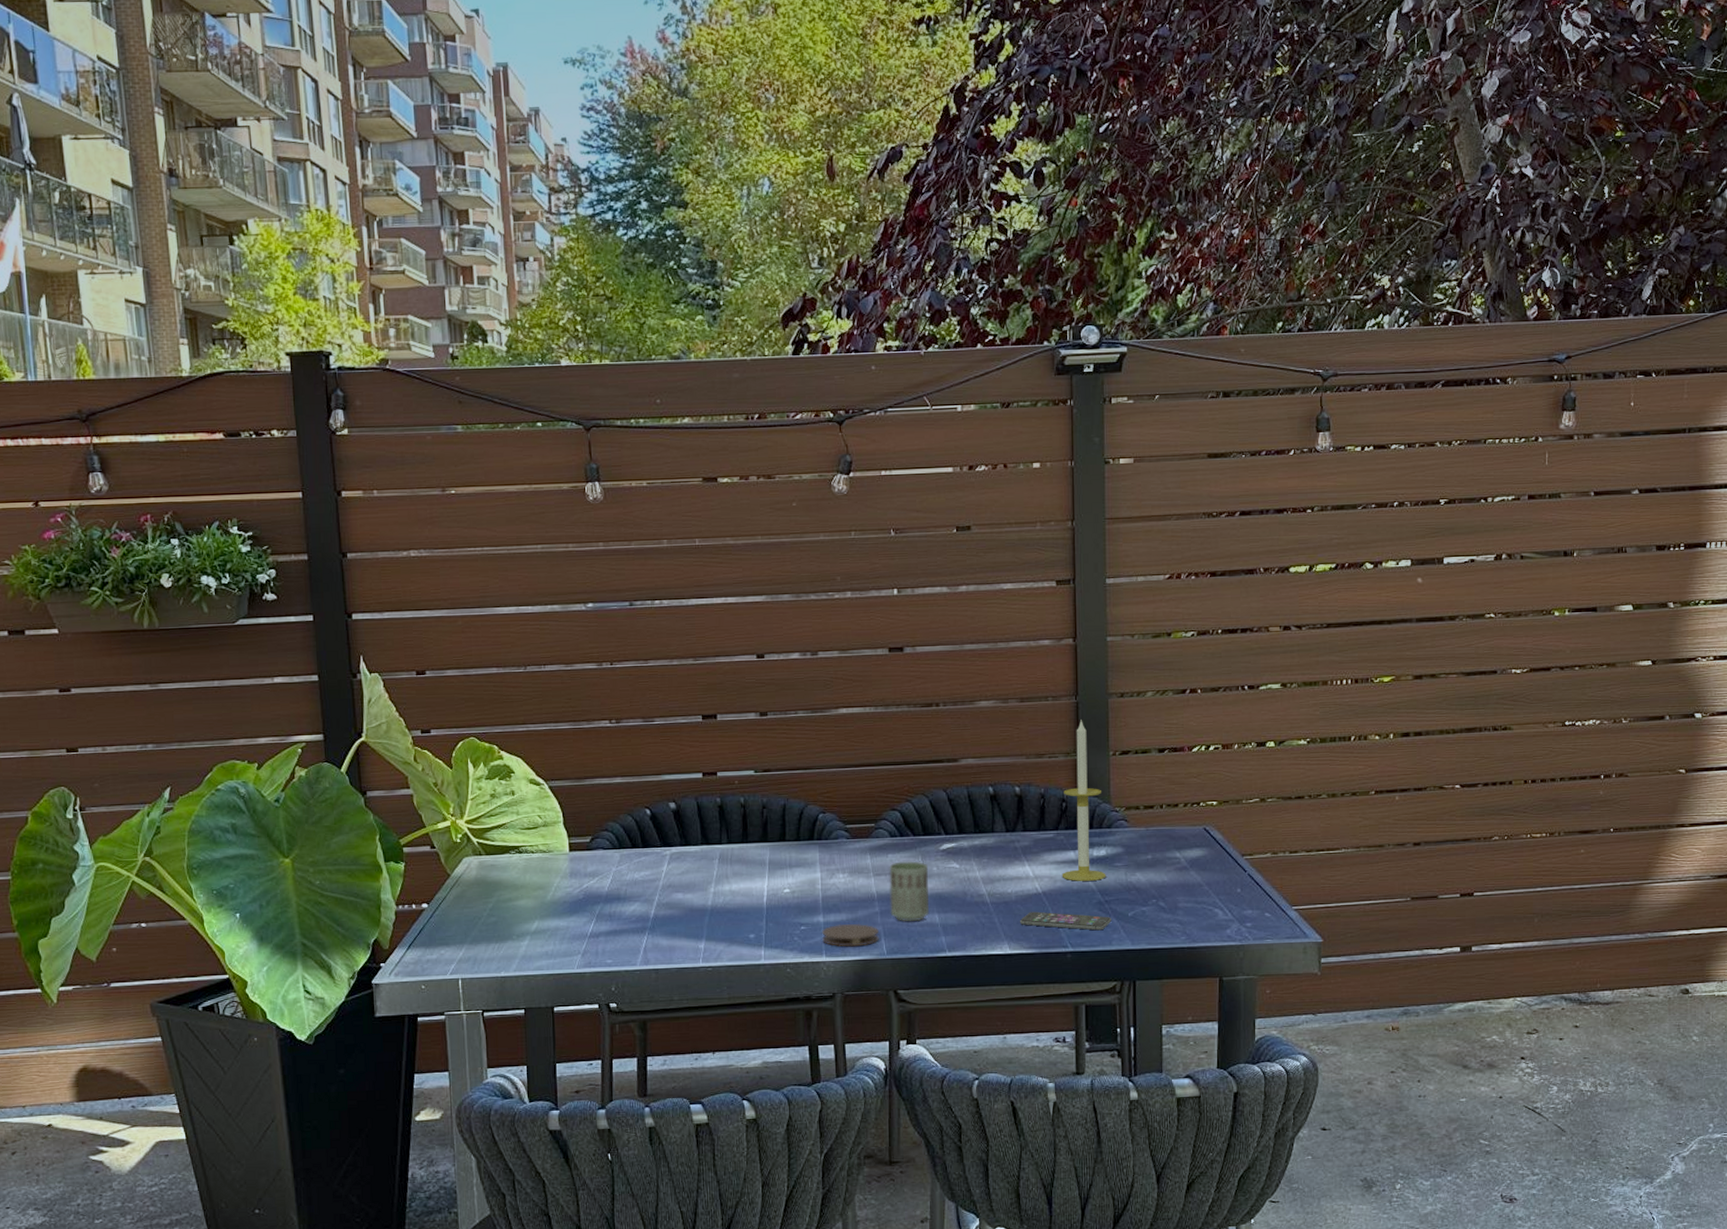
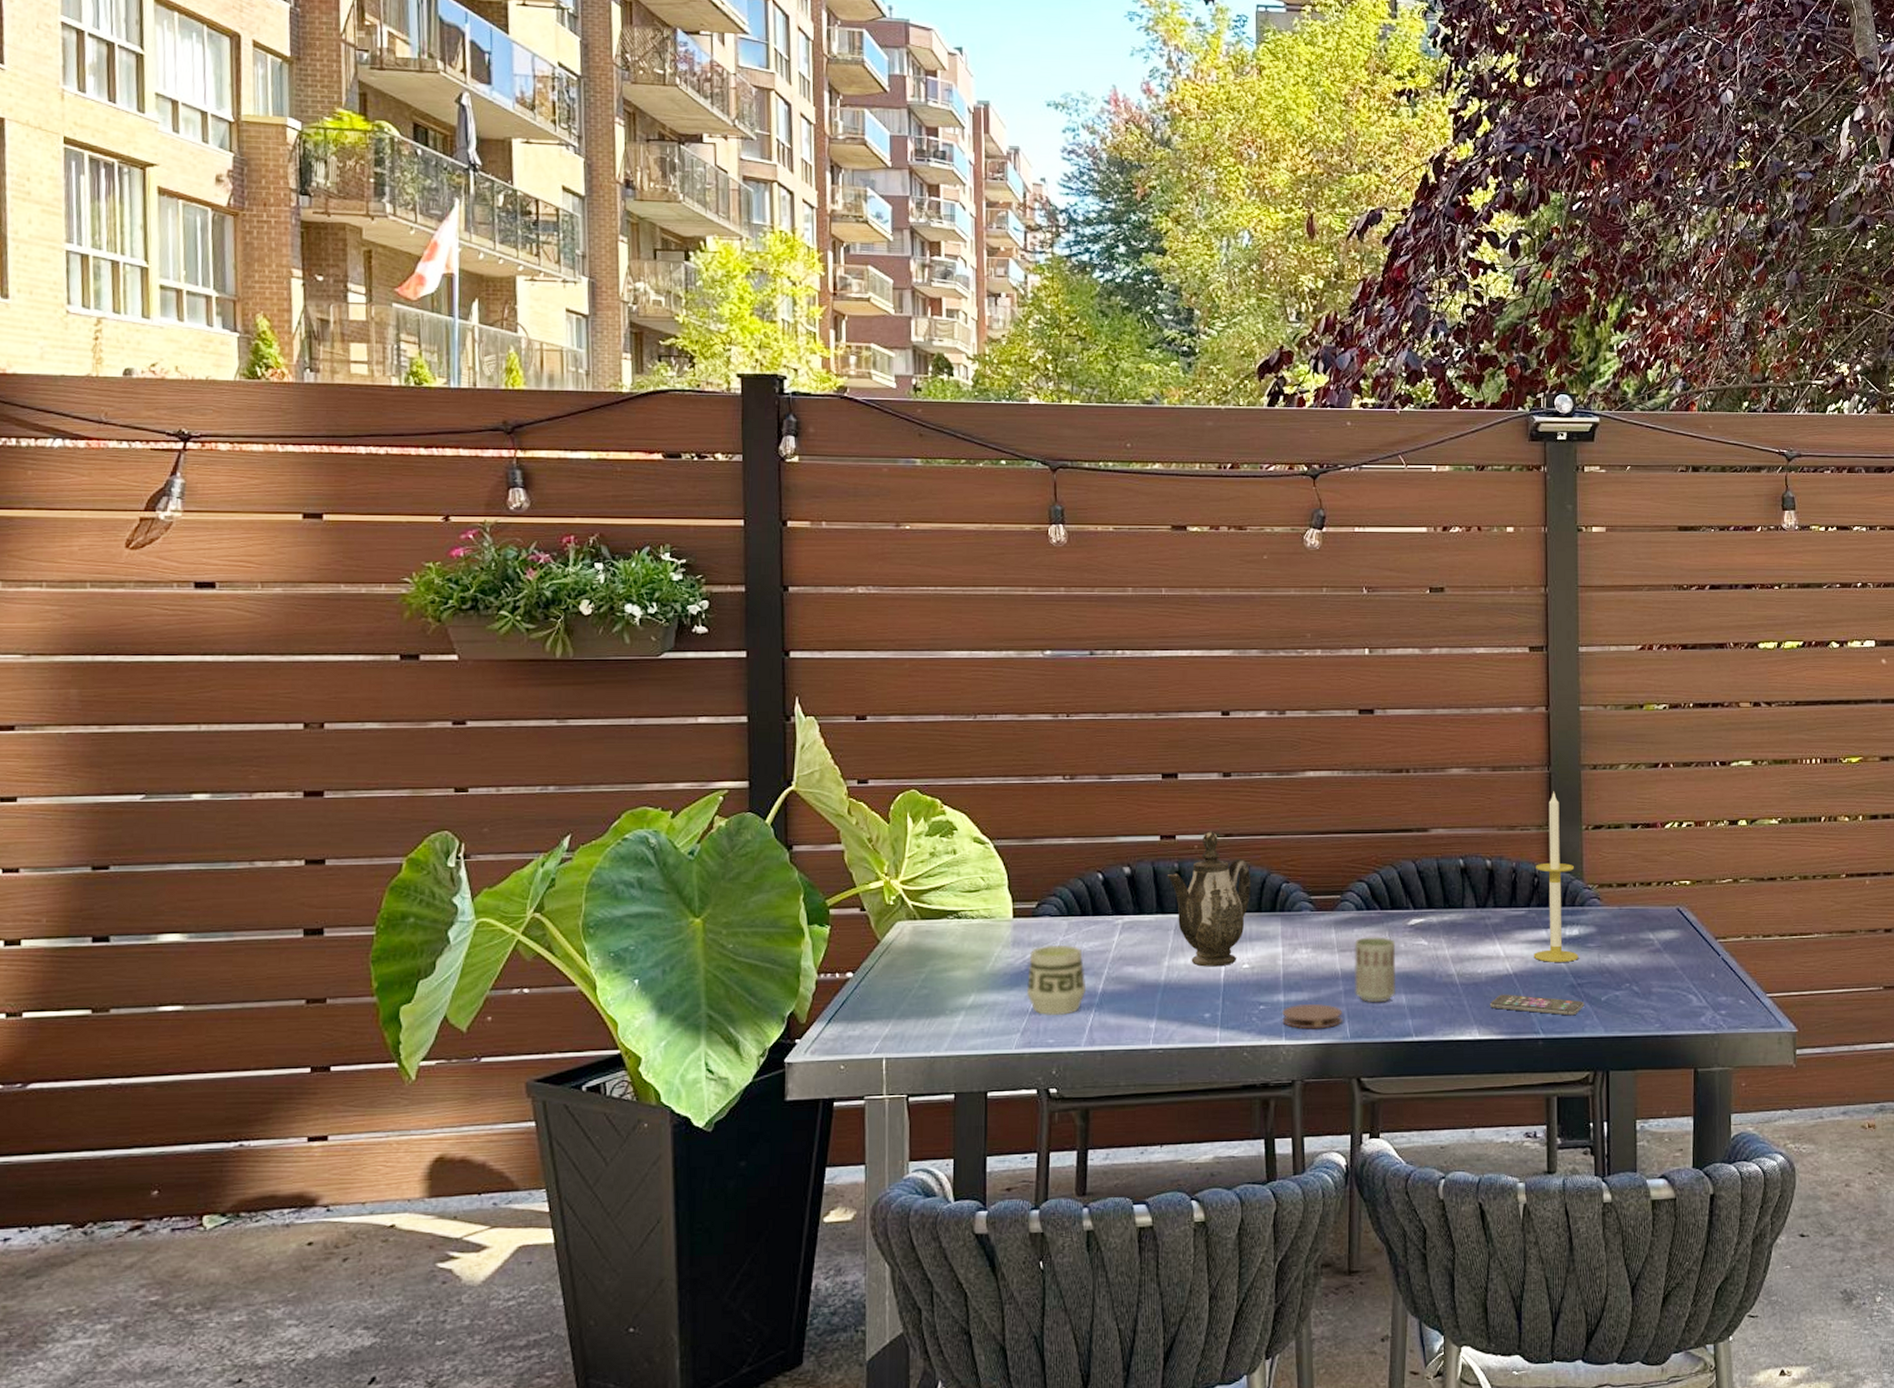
cup: none [584,874,640,939] -> present [1026,944,1087,1016]
teapot: none [711,767,790,892] -> present [1168,831,1251,967]

